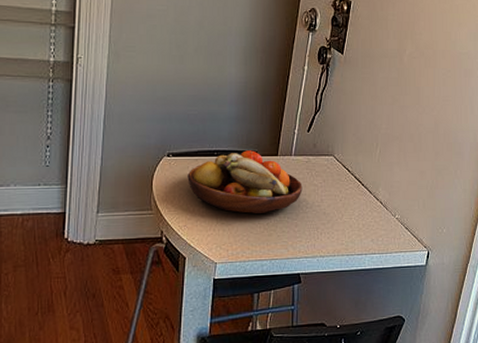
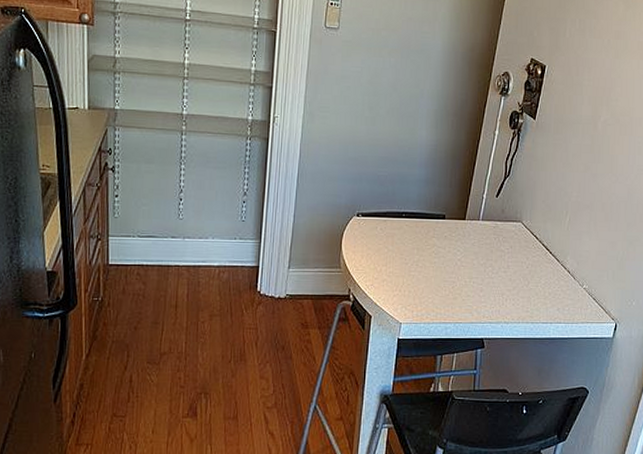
fruit bowl: present [187,150,303,214] -> none [376,213,489,276]

